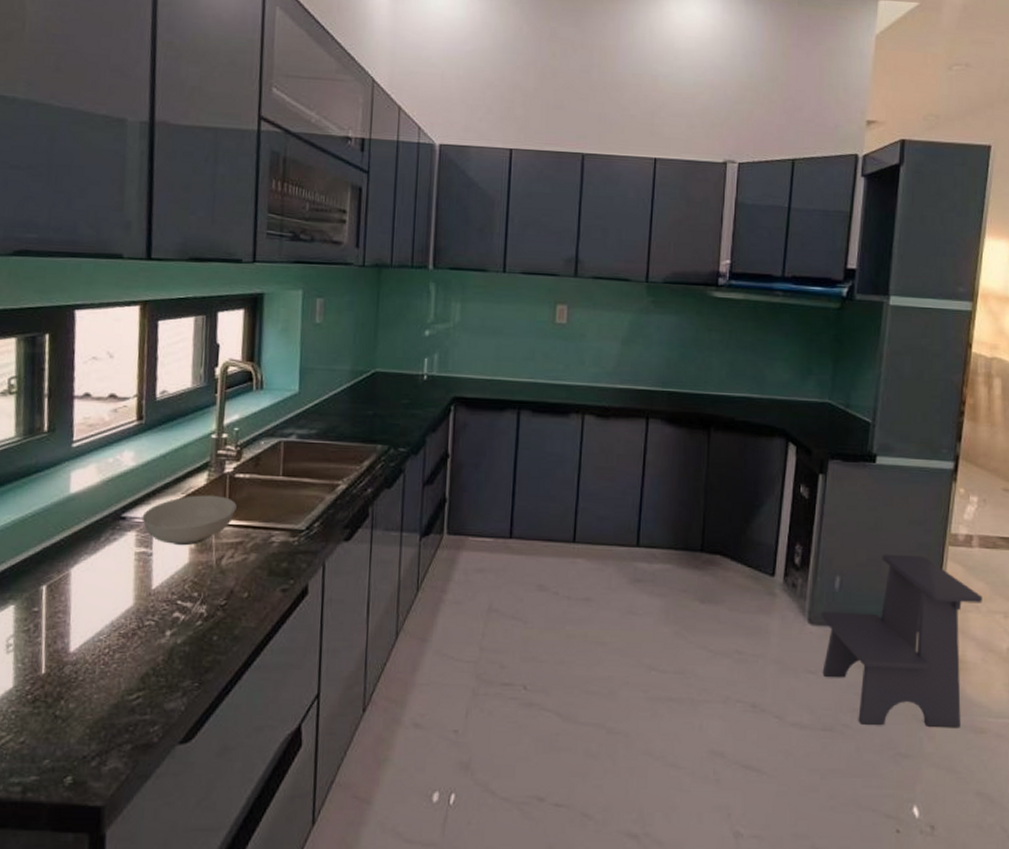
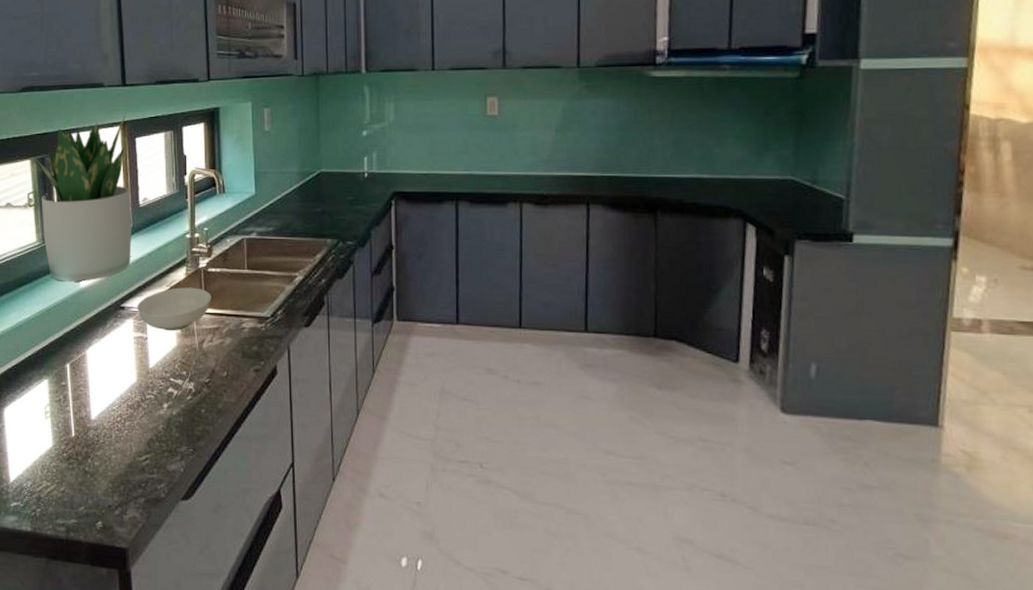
planter: none [20,291,149,487] -> present [33,113,132,283]
step stool: present [821,553,983,729] -> none [795,339,999,532]

